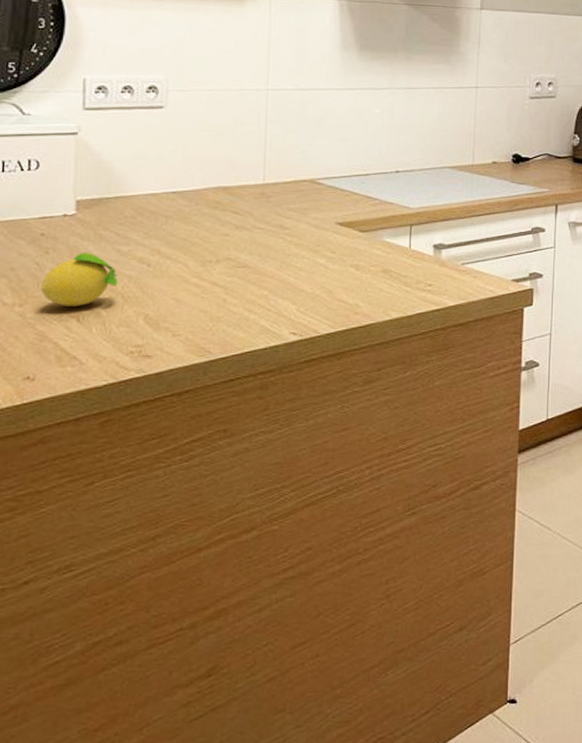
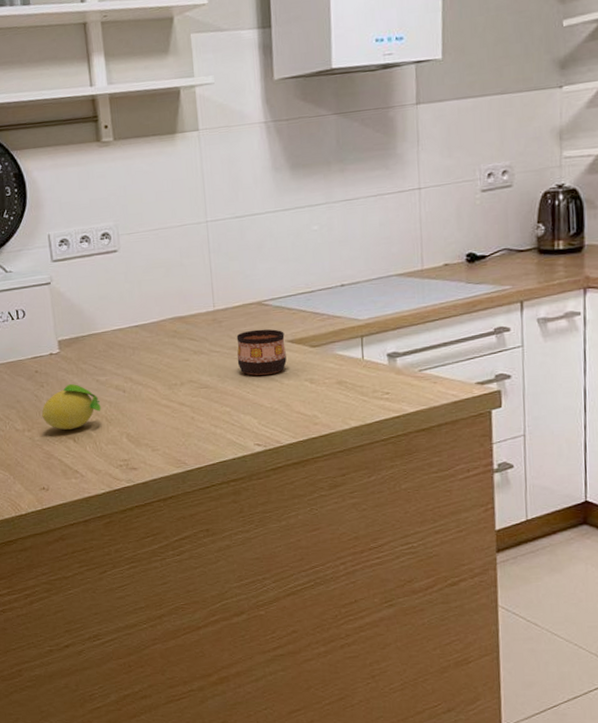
cup: none [282,208,335,257] -> present [236,329,287,376]

